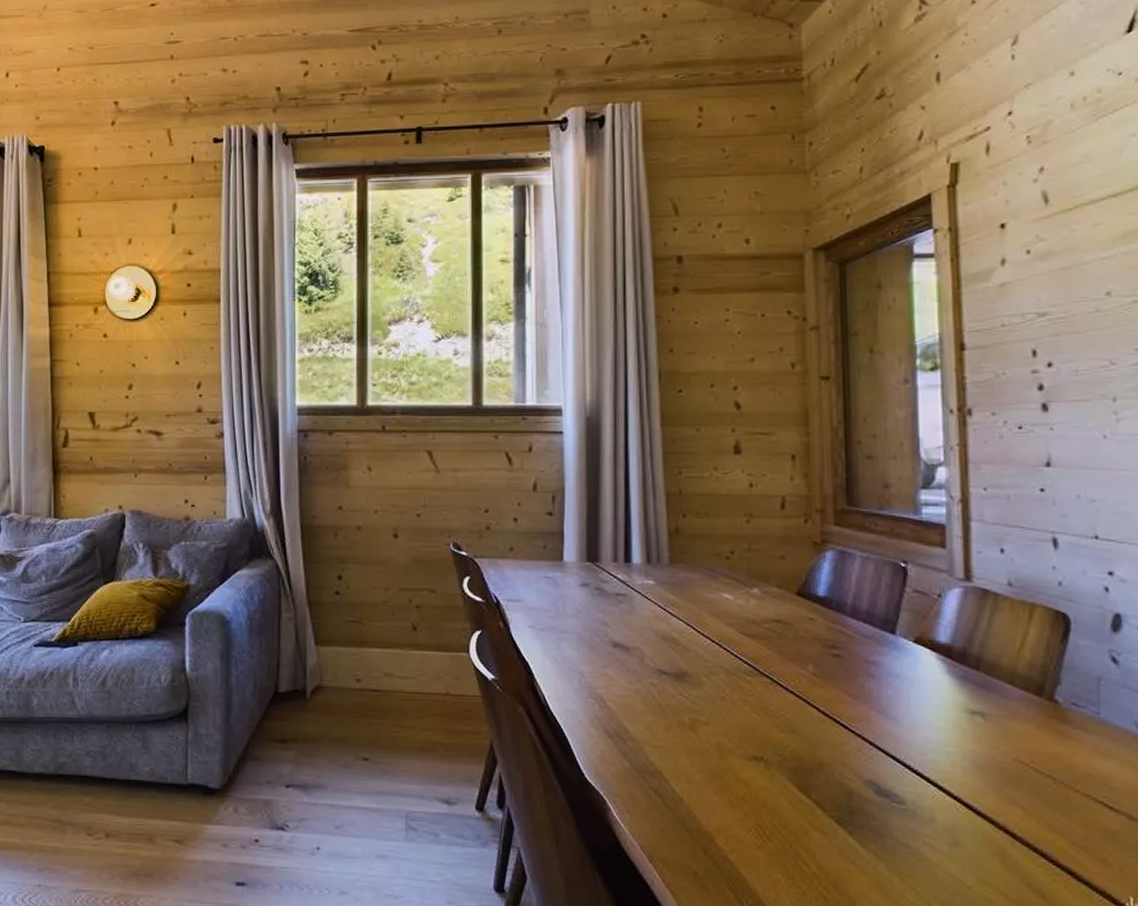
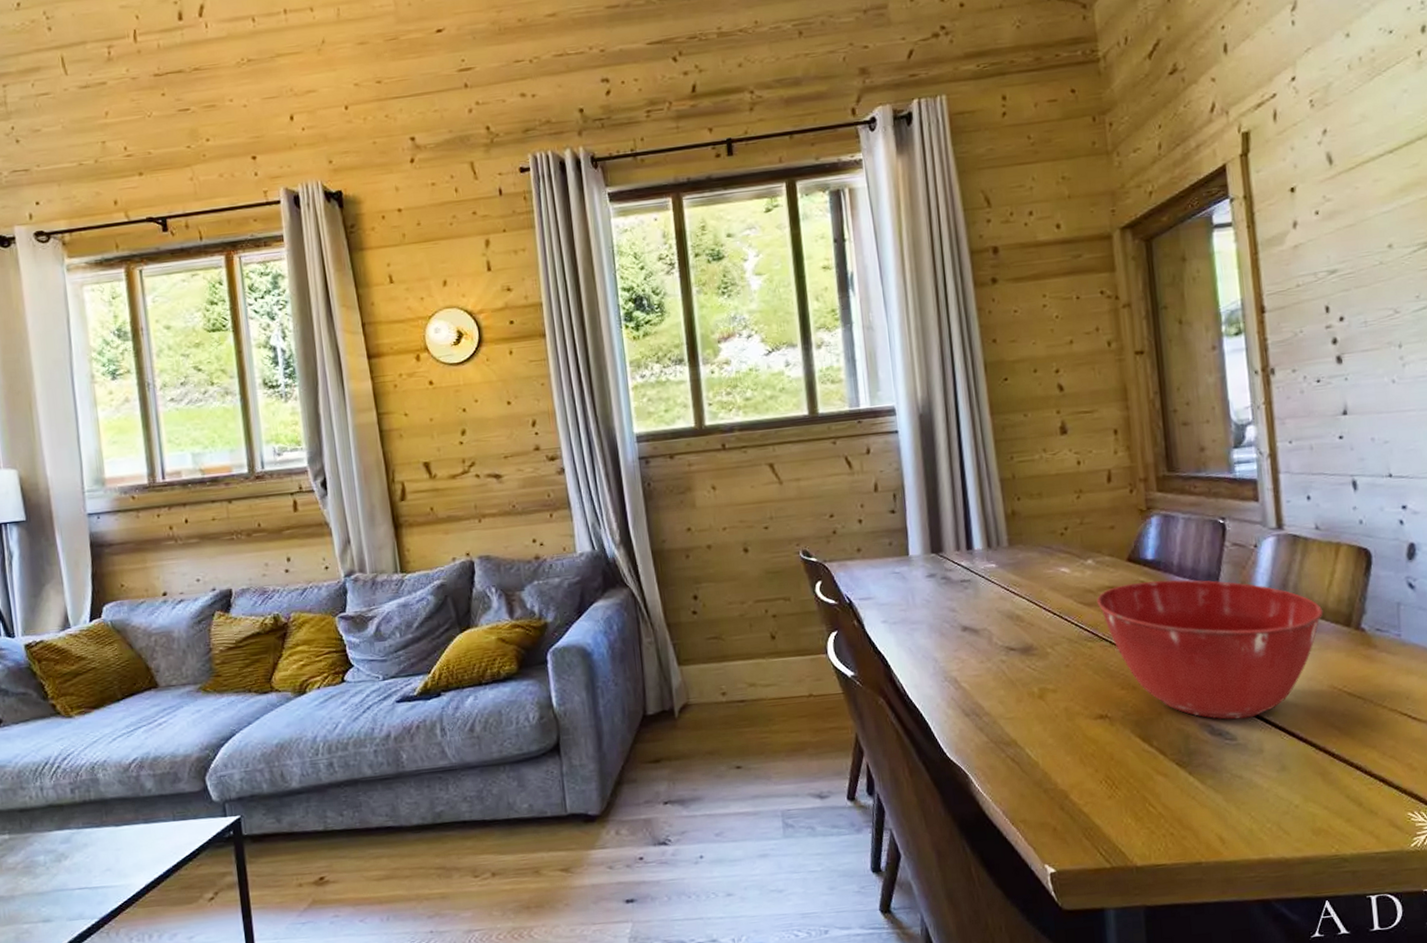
mixing bowl: none [760,618,1012,782] -> present [1096,579,1324,720]

